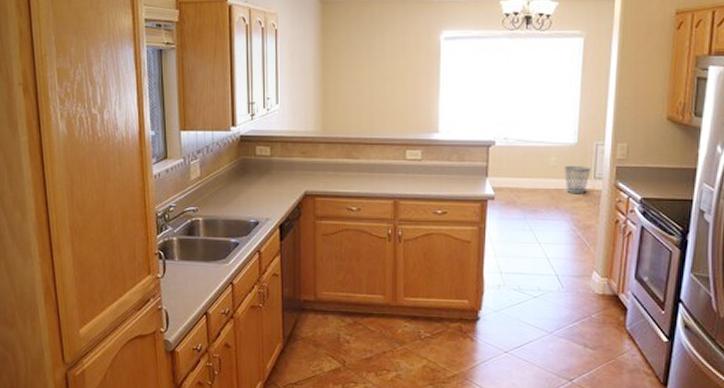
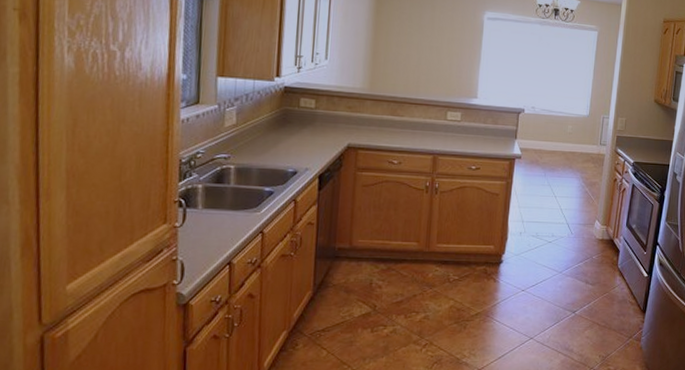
wastebasket: present [564,166,591,194] -> none [578,134,598,157]

